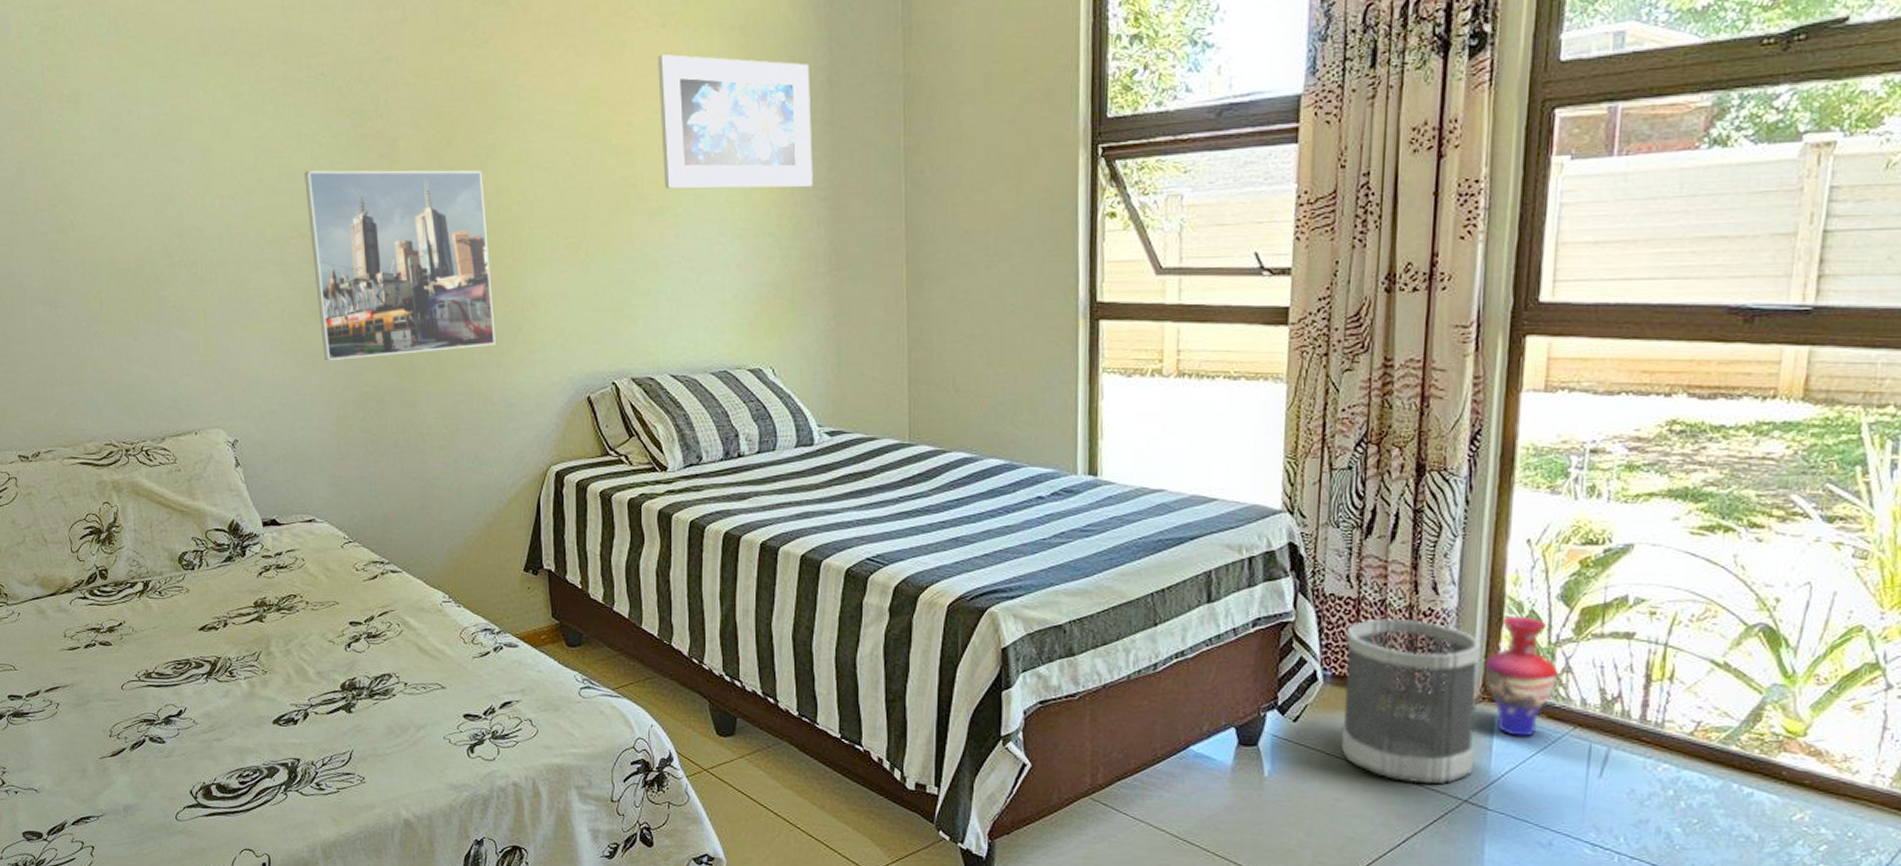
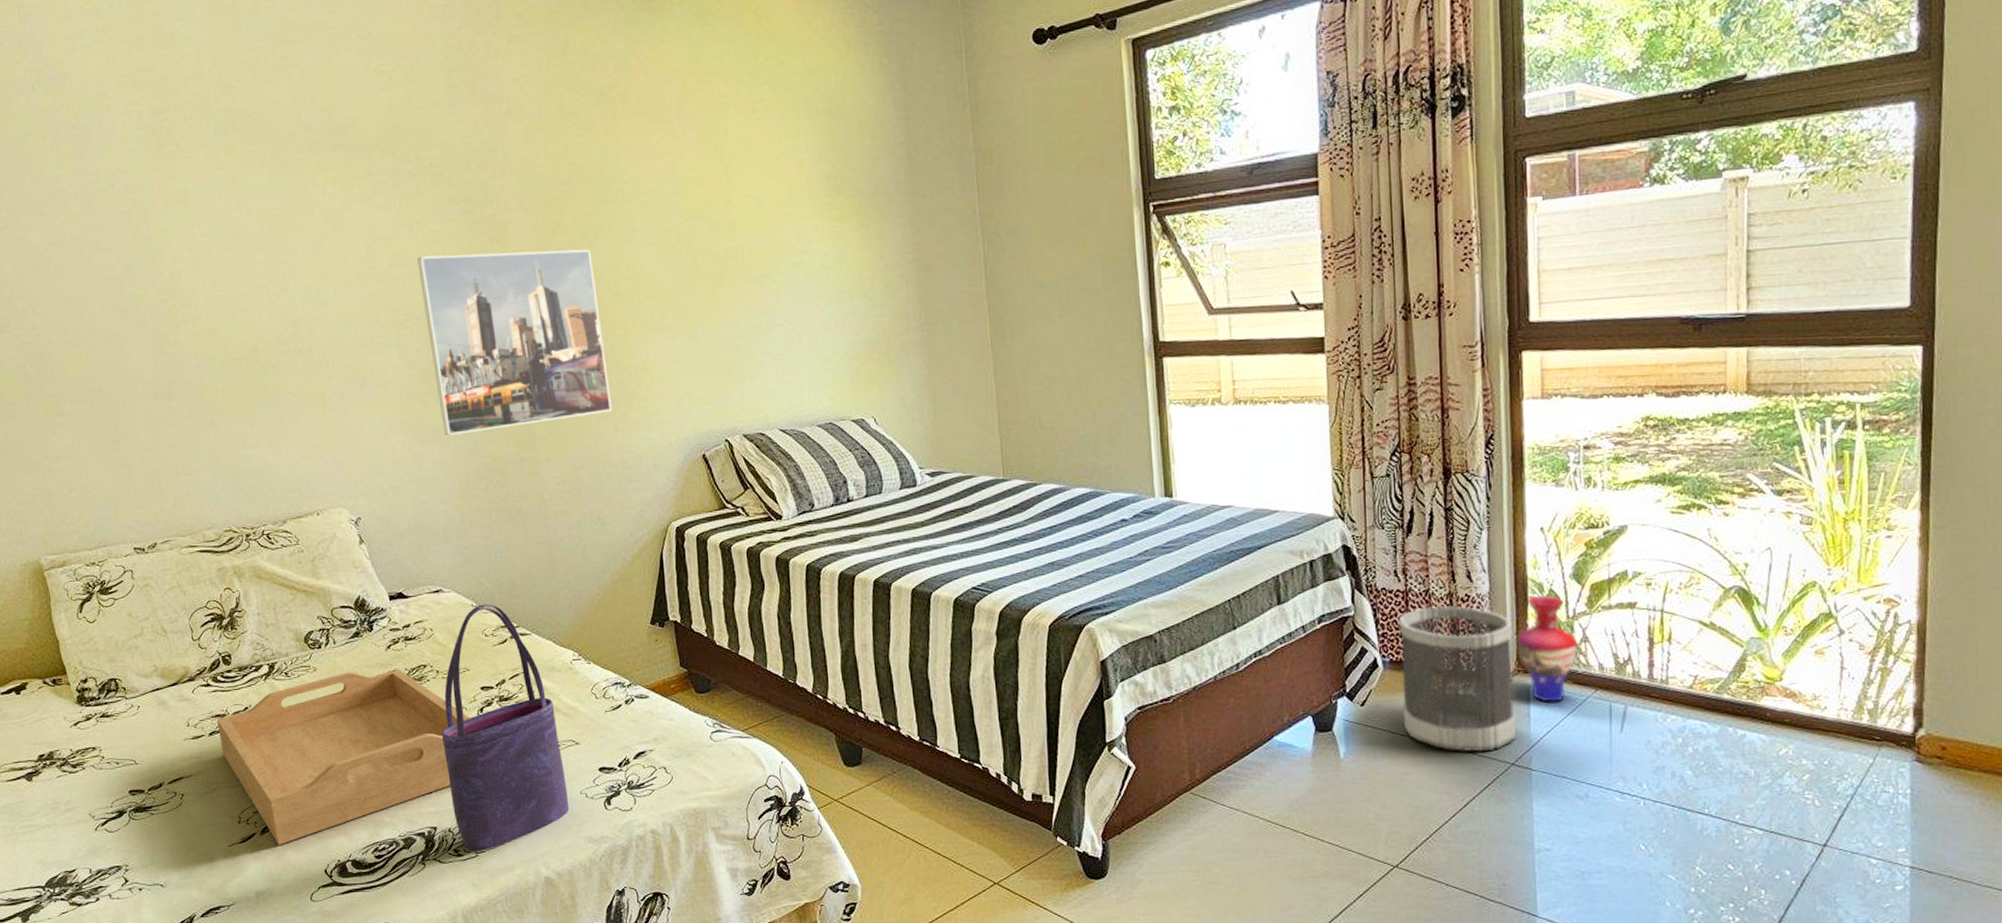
serving tray: none [91,596,338,762] -> present [216,668,470,845]
tote bag: none [308,537,432,787] -> present [441,604,570,851]
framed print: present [658,54,813,189] -> none [750,136,900,258]

